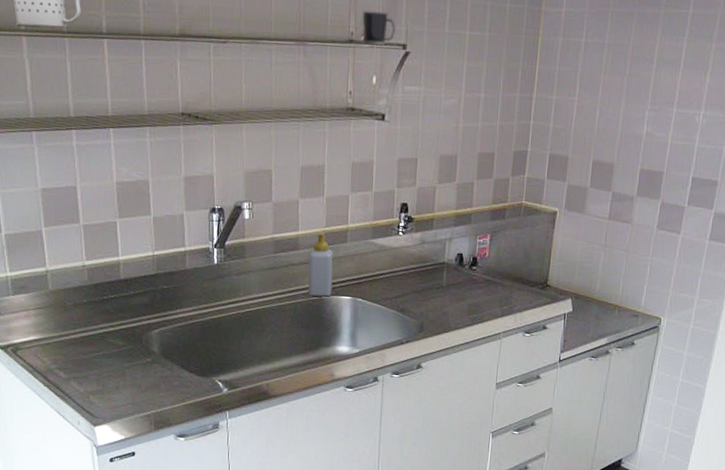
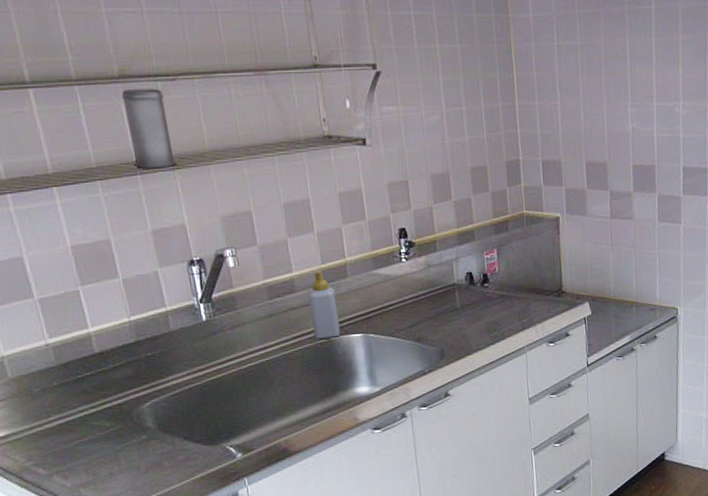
canister: none [178,47,214,122] -> present [121,89,175,169]
mug: present [362,11,395,47] -> none [323,32,362,69]

